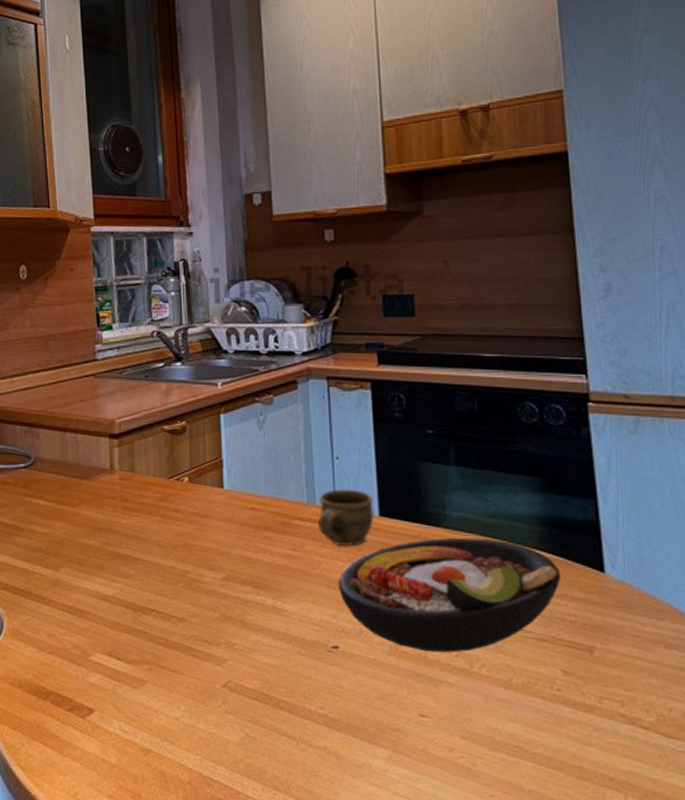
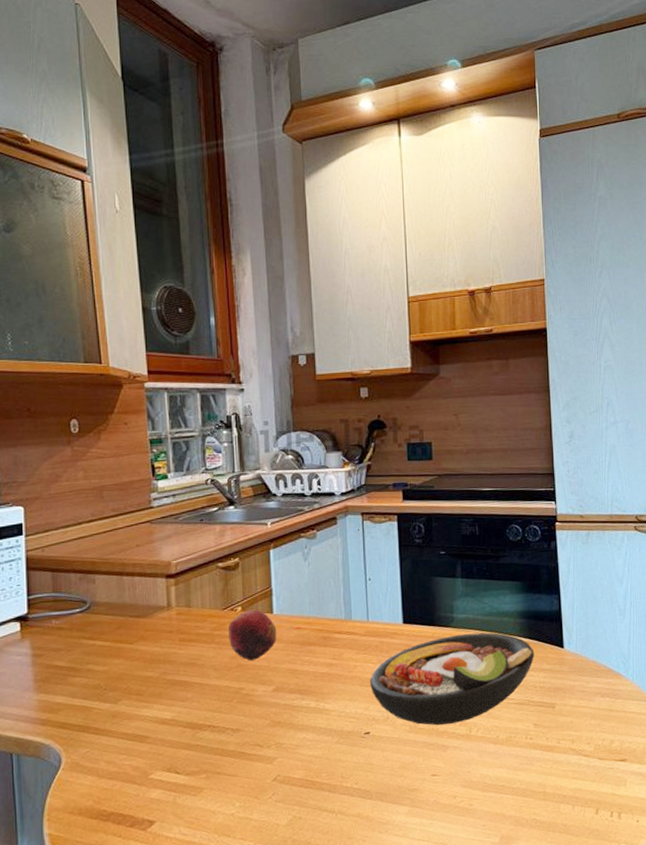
fruit: none [174,481,228,540] -> present [229,609,277,660]
cup: present [318,489,374,547] -> none [354,604,399,652]

